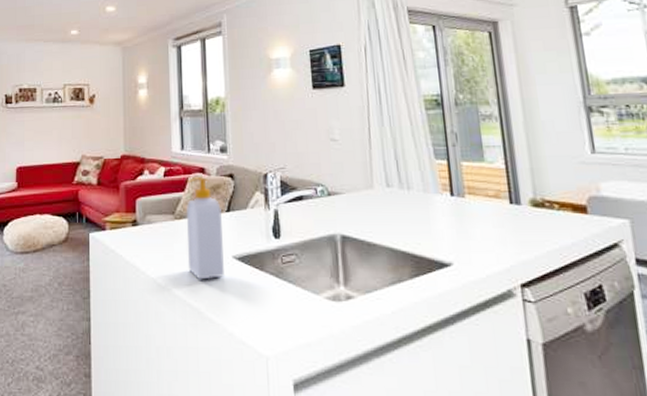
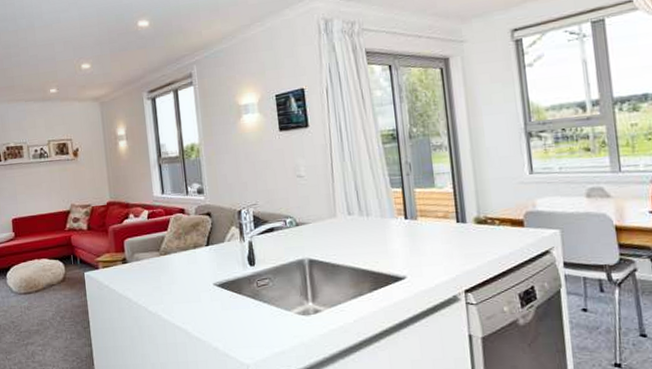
soap bottle: present [186,176,226,280] -> none [169,216,208,306]

